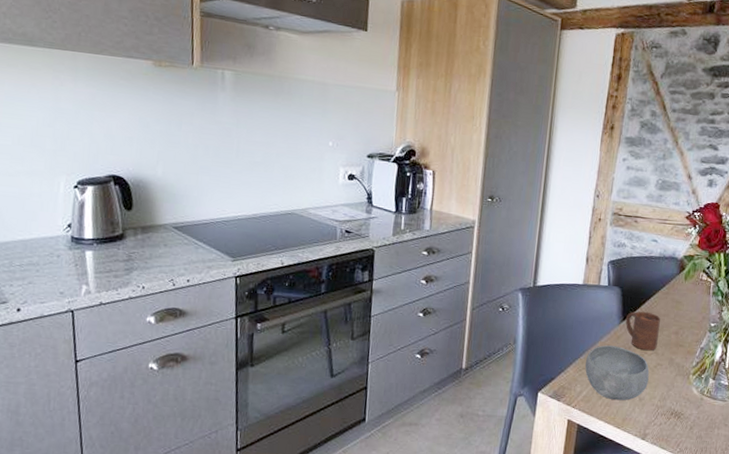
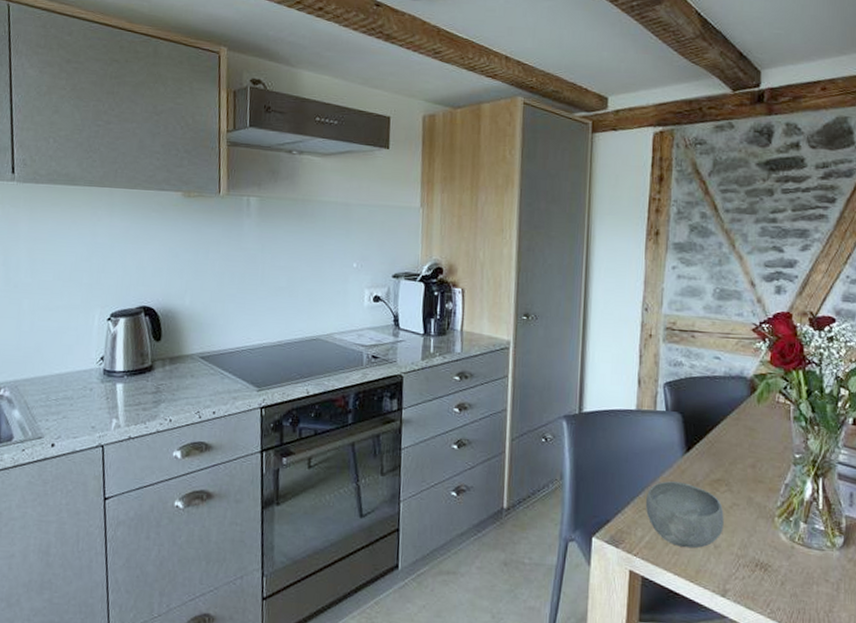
cup: present [625,311,661,351] -> none [689,440,732,488]

